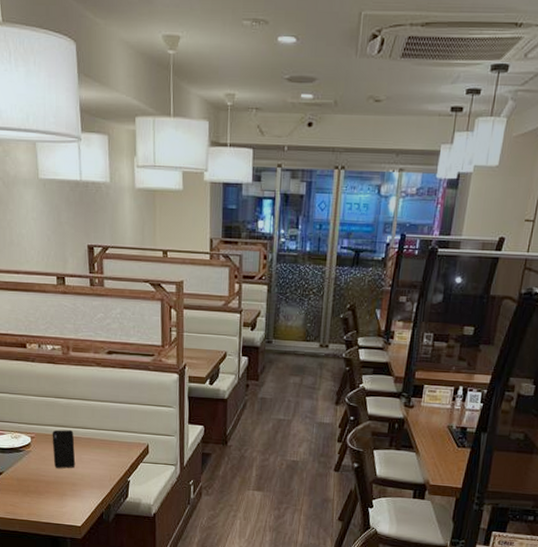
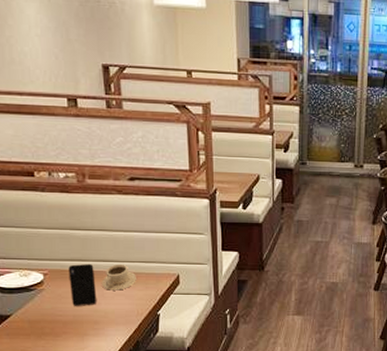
cup: none [79,431,110,456] -> present [101,264,136,291]

